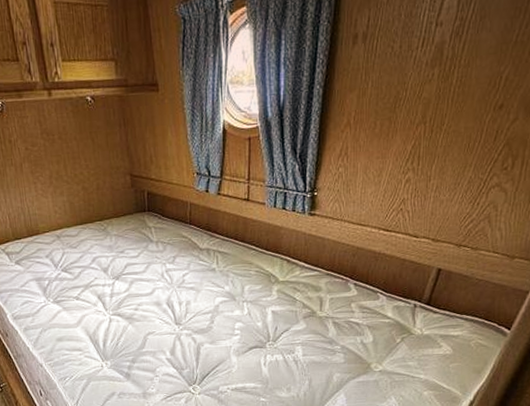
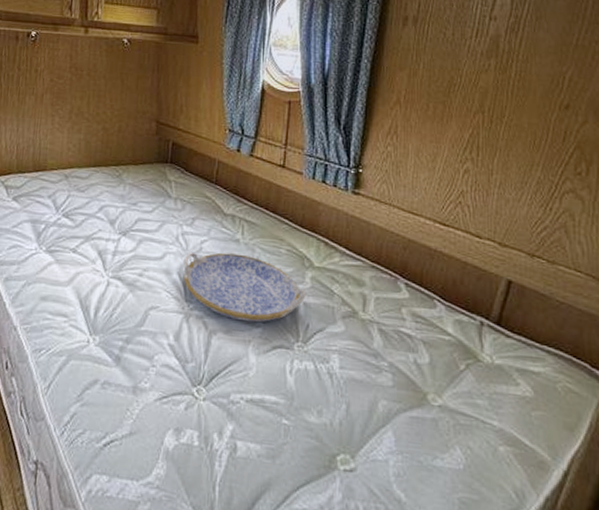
serving tray: none [170,280,274,333] -> present [183,252,306,323]

